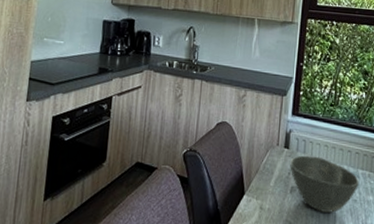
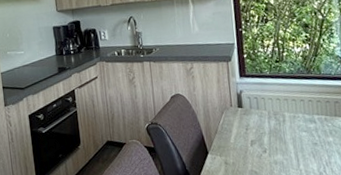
bowl: present [289,155,359,213] -> none [245,110,317,159]

